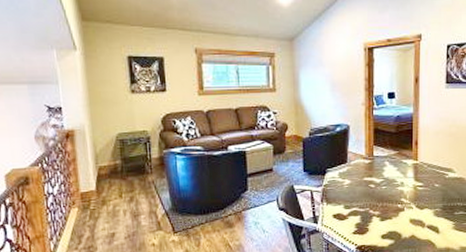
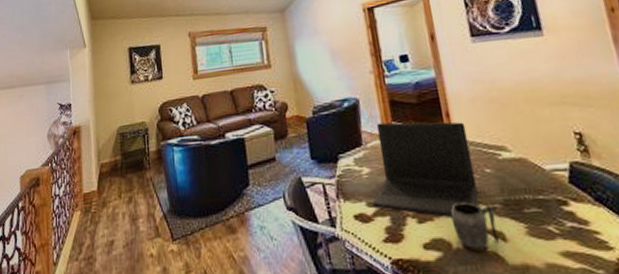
laptop: none [348,146,428,217] -> present [372,122,479,217]
mug: none [405,206,436,240] -> present [450,201,500,252]

